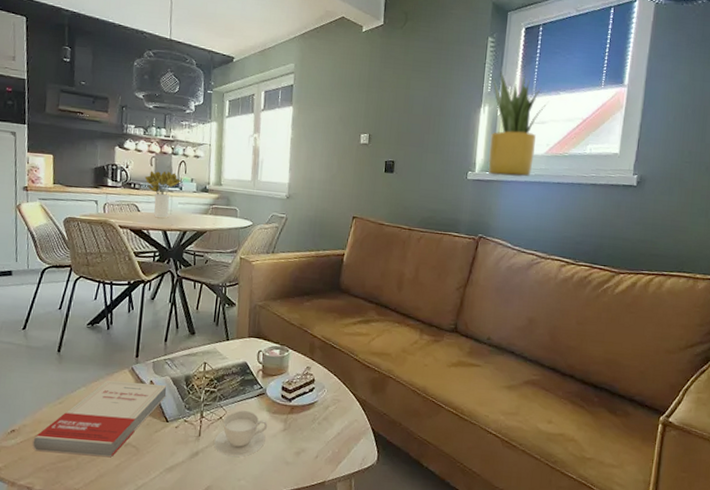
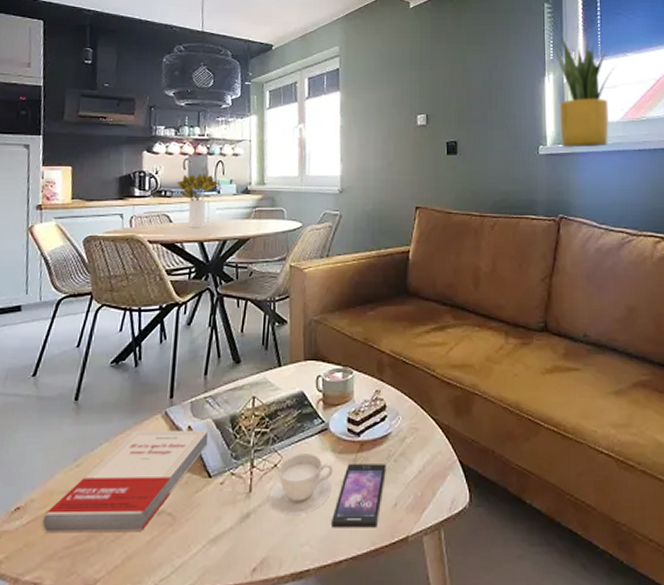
smartphone: none [264,422,311,473] -> present [331,464,386,528]

